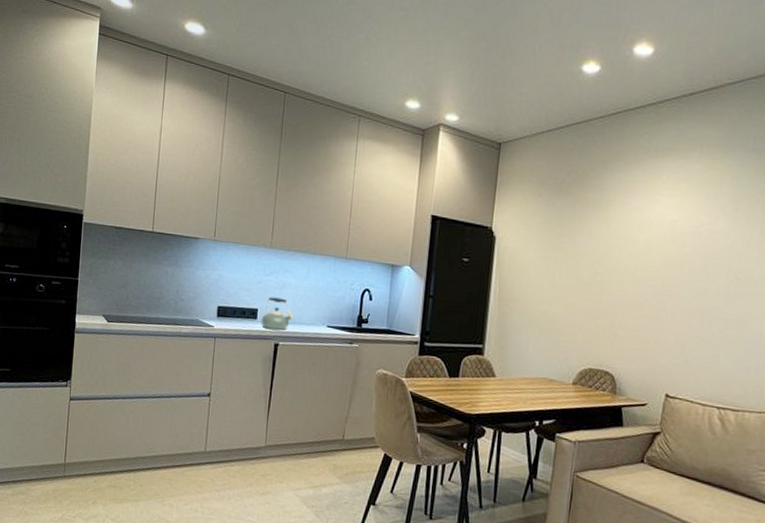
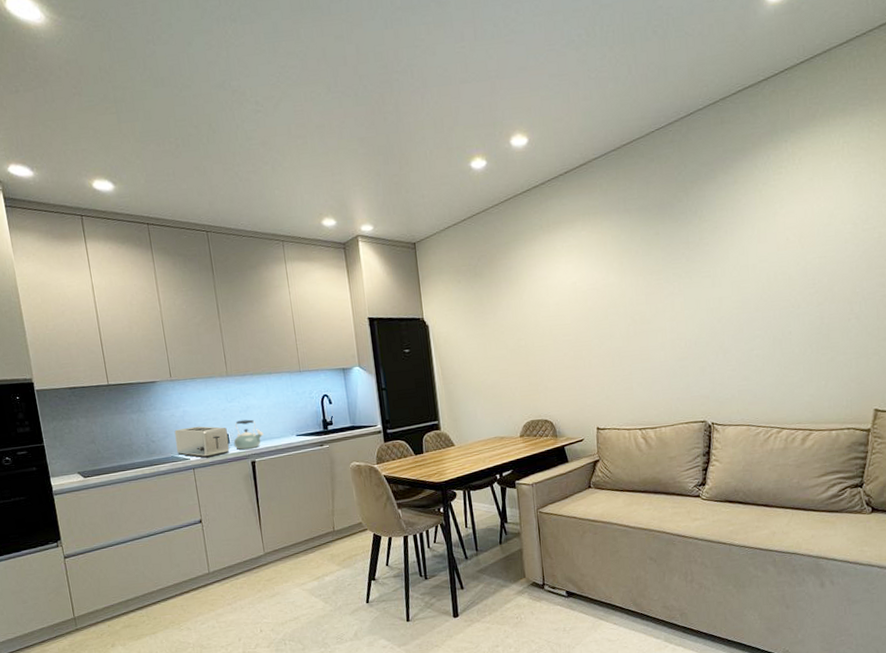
toaster: none [203,292,258,330] -> present [174,426,230,458]

